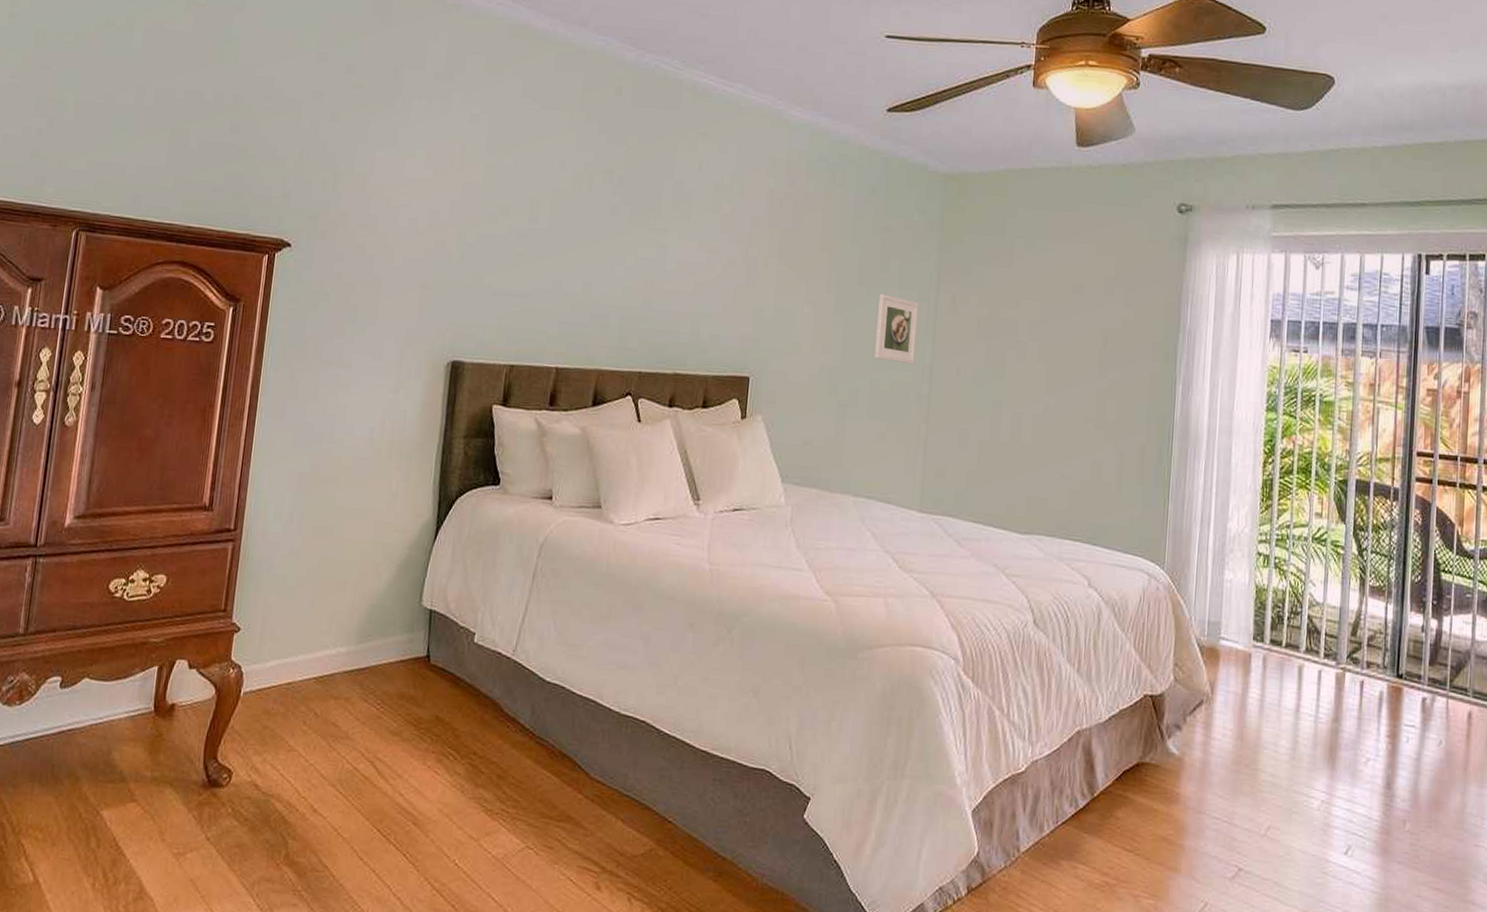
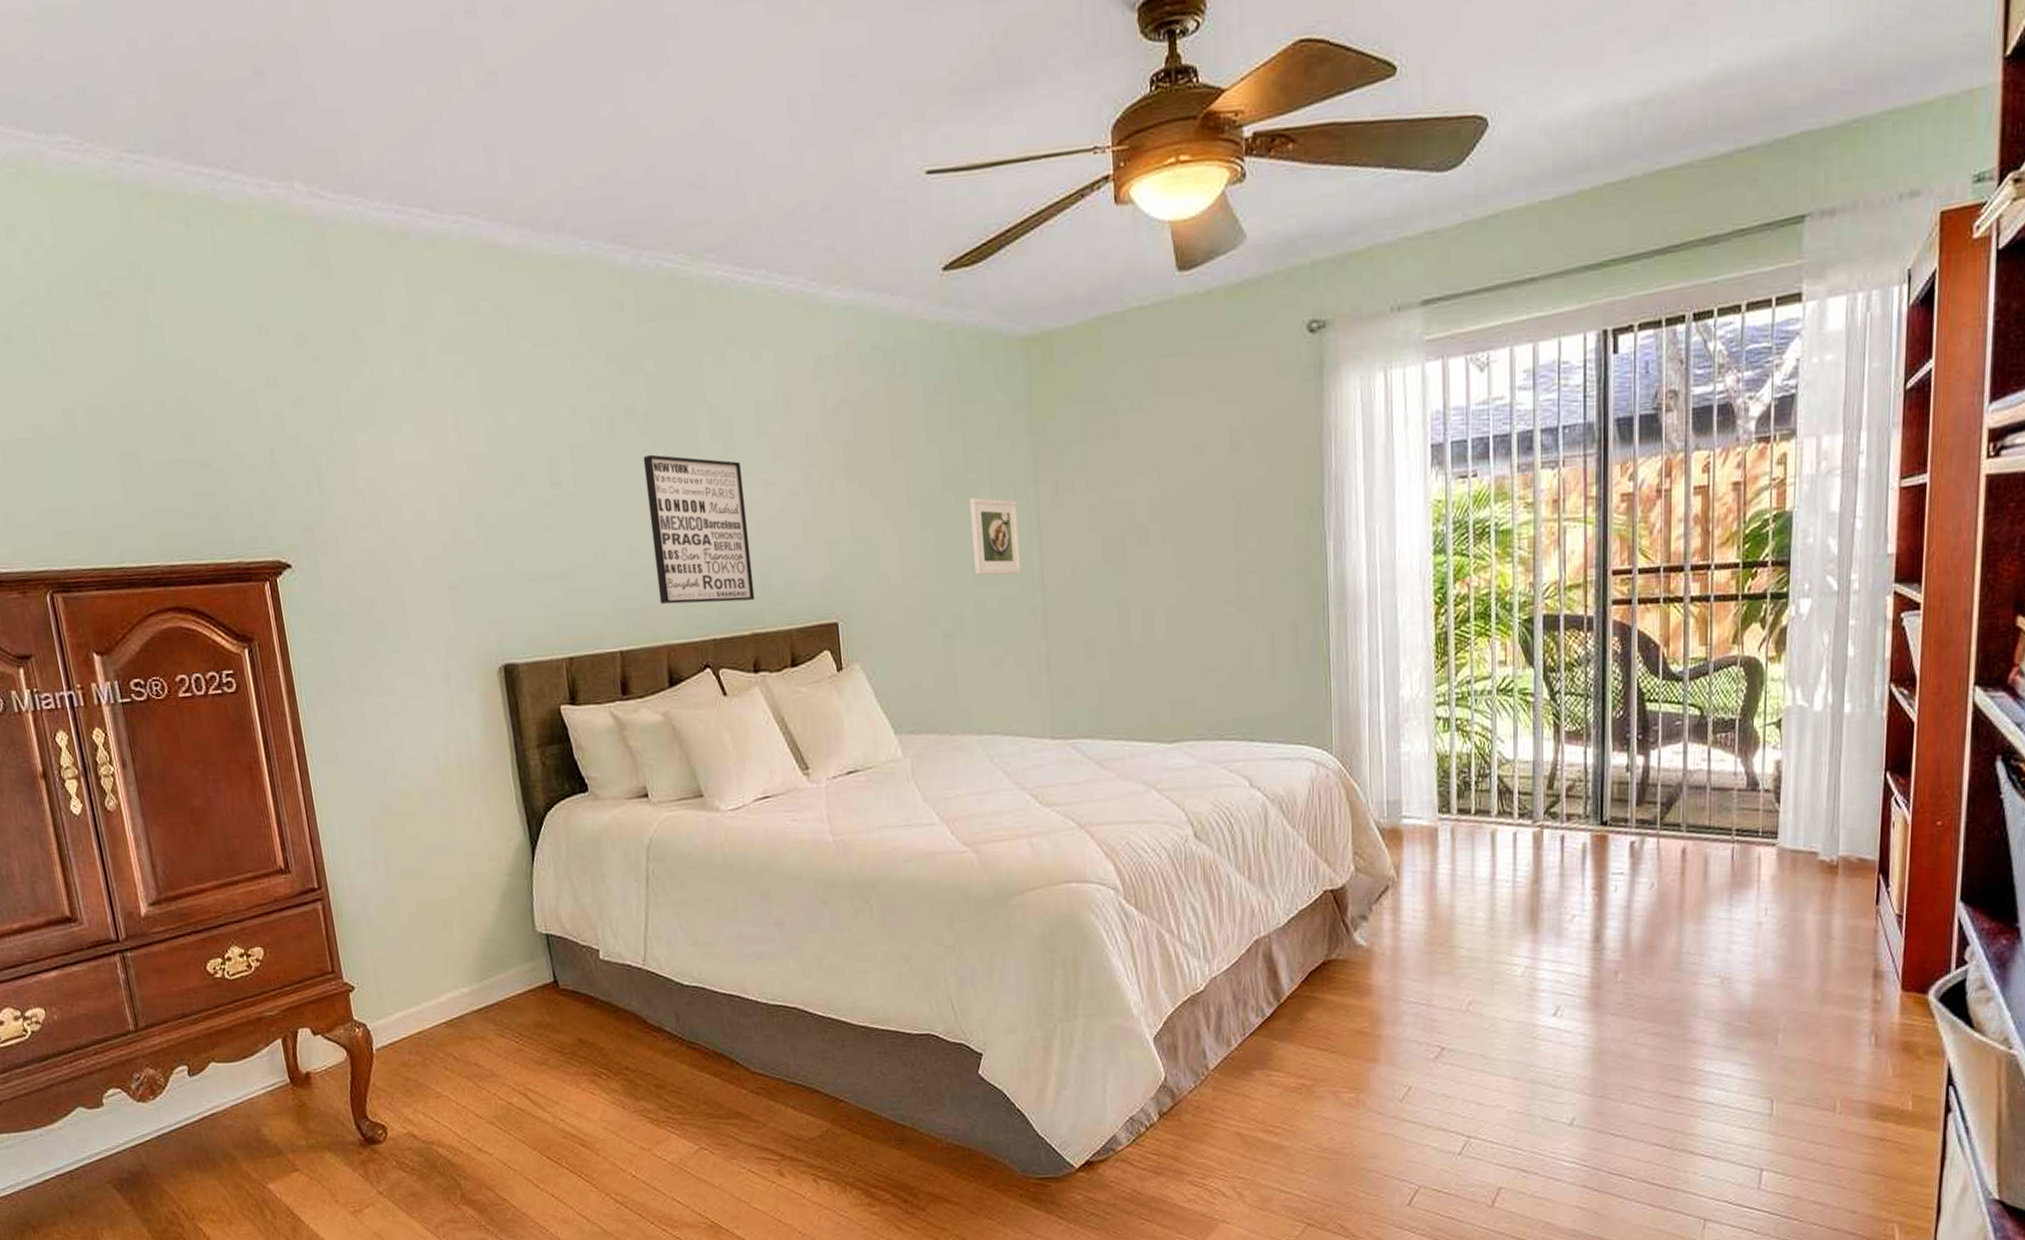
wall art: none [599,210,693,346] -> present [643,454,755,605]

